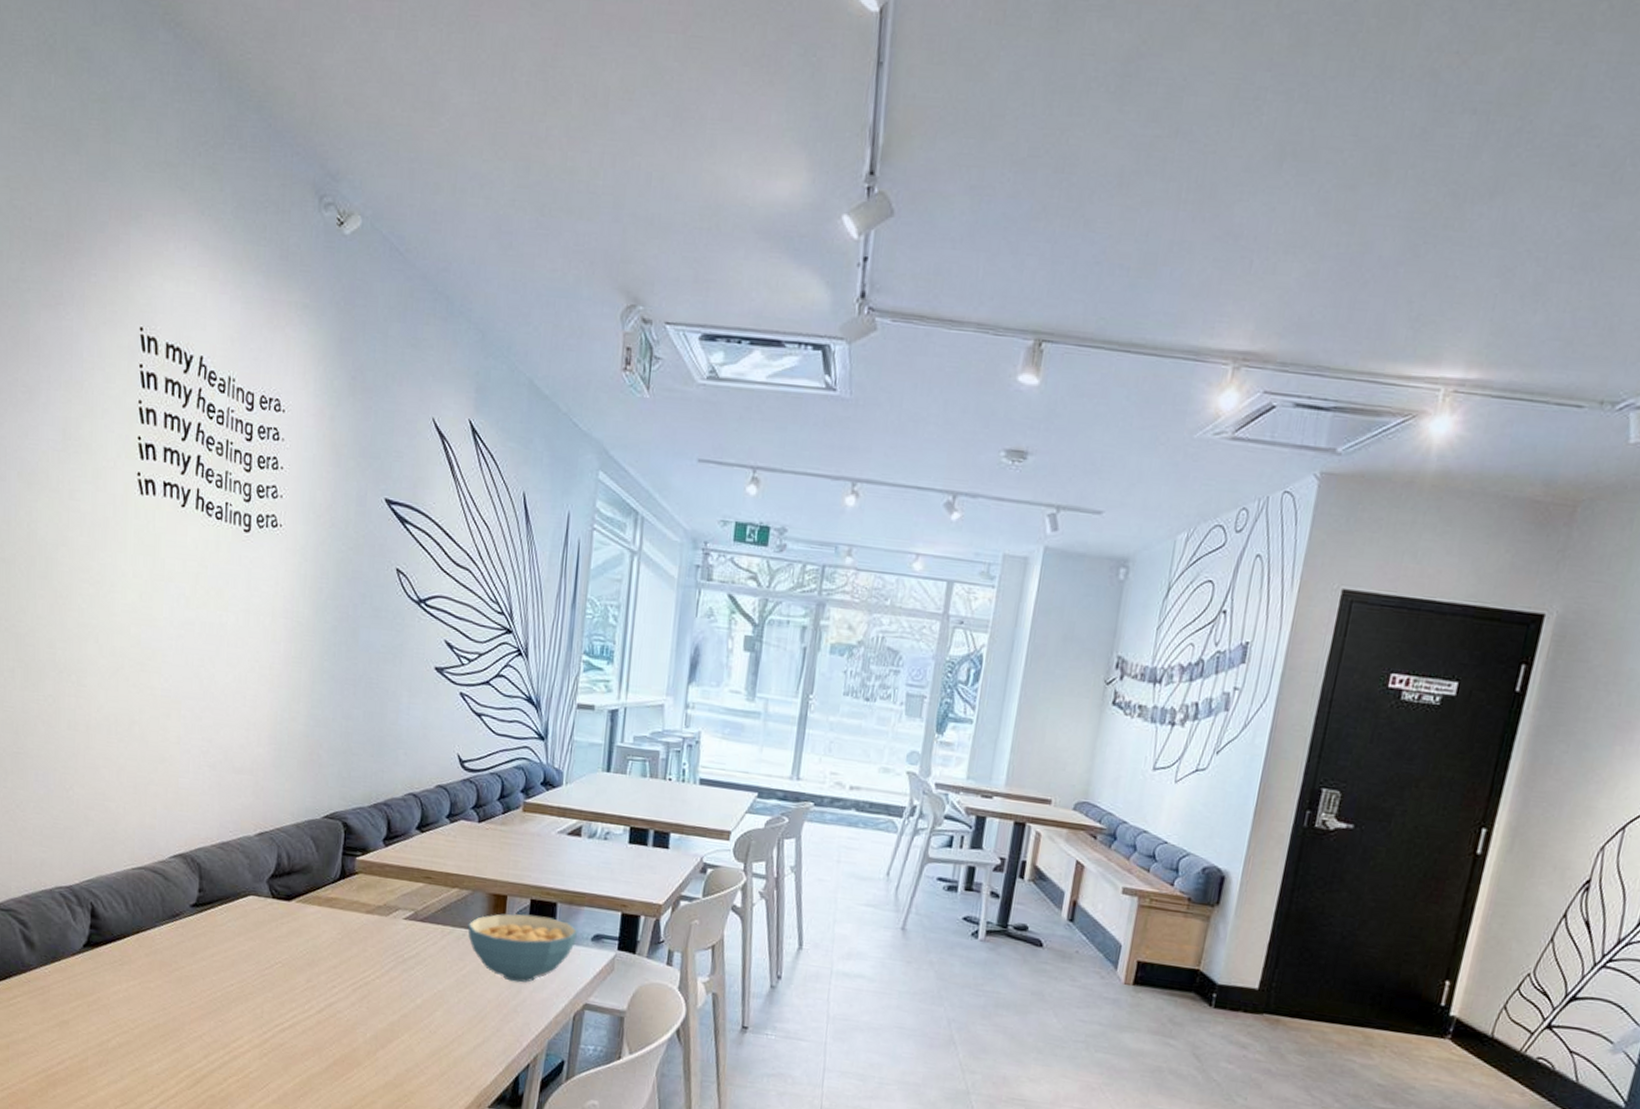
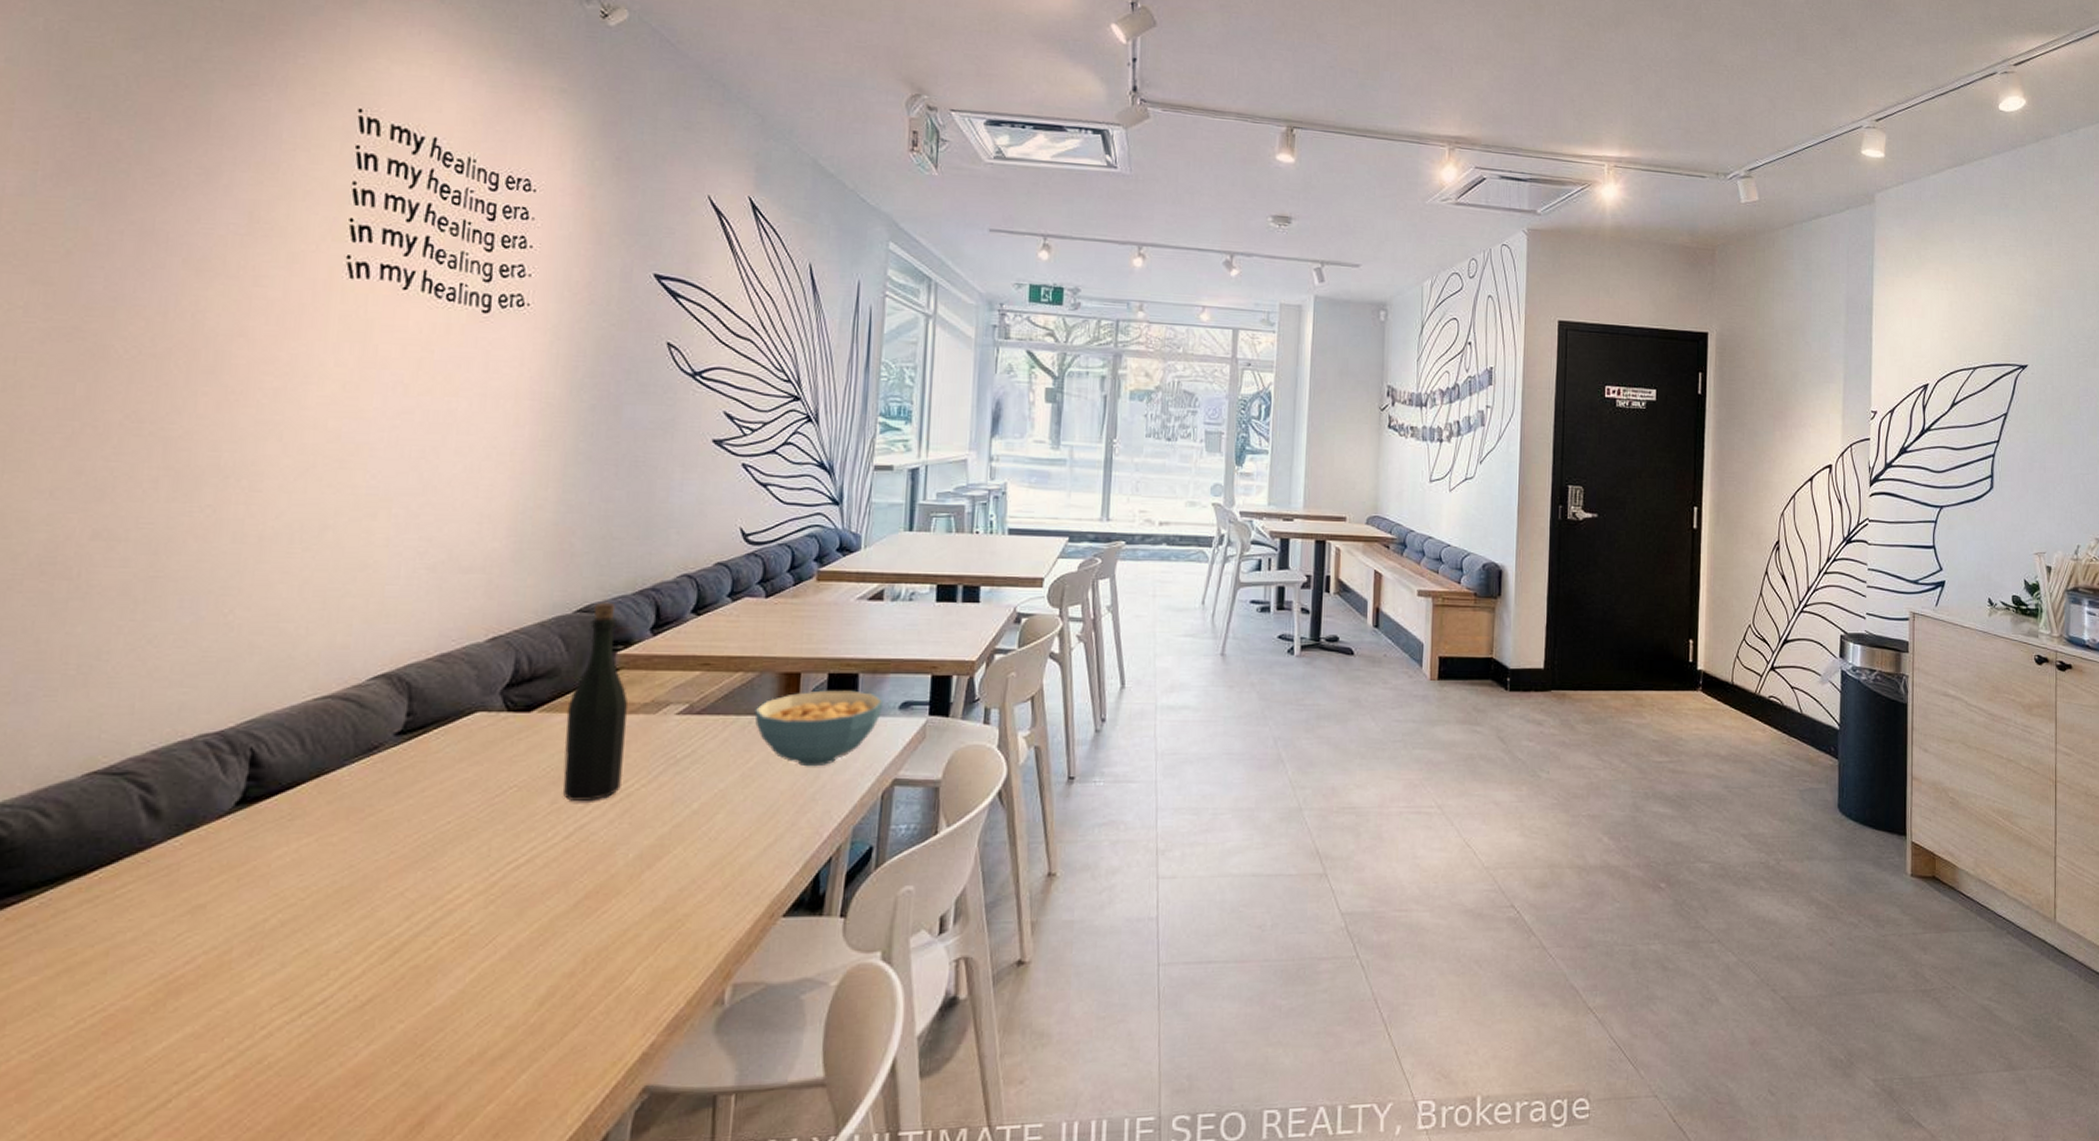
bottle: none [316,811,366,984] -> present [563,602,629,801]

